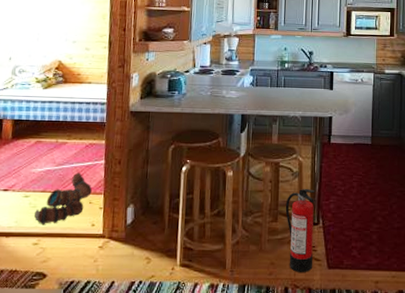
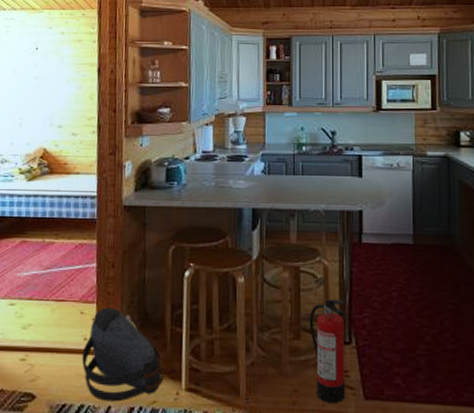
boots: present [34,172,92,226] -> none [21,277,83,338]
backpack: none [89,198,162,277] -> present [81,307,164,402]

